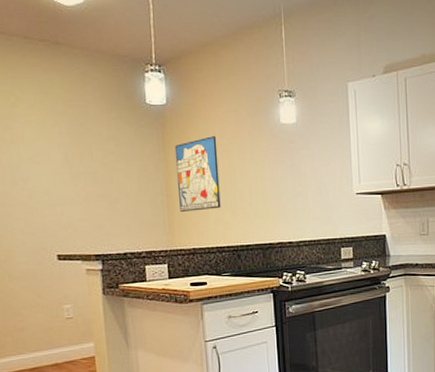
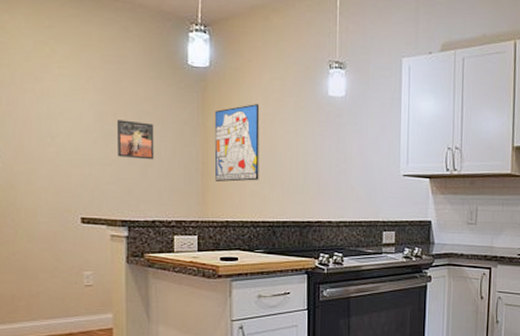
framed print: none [84,160,122,196] -> present [117,120,154,160]

